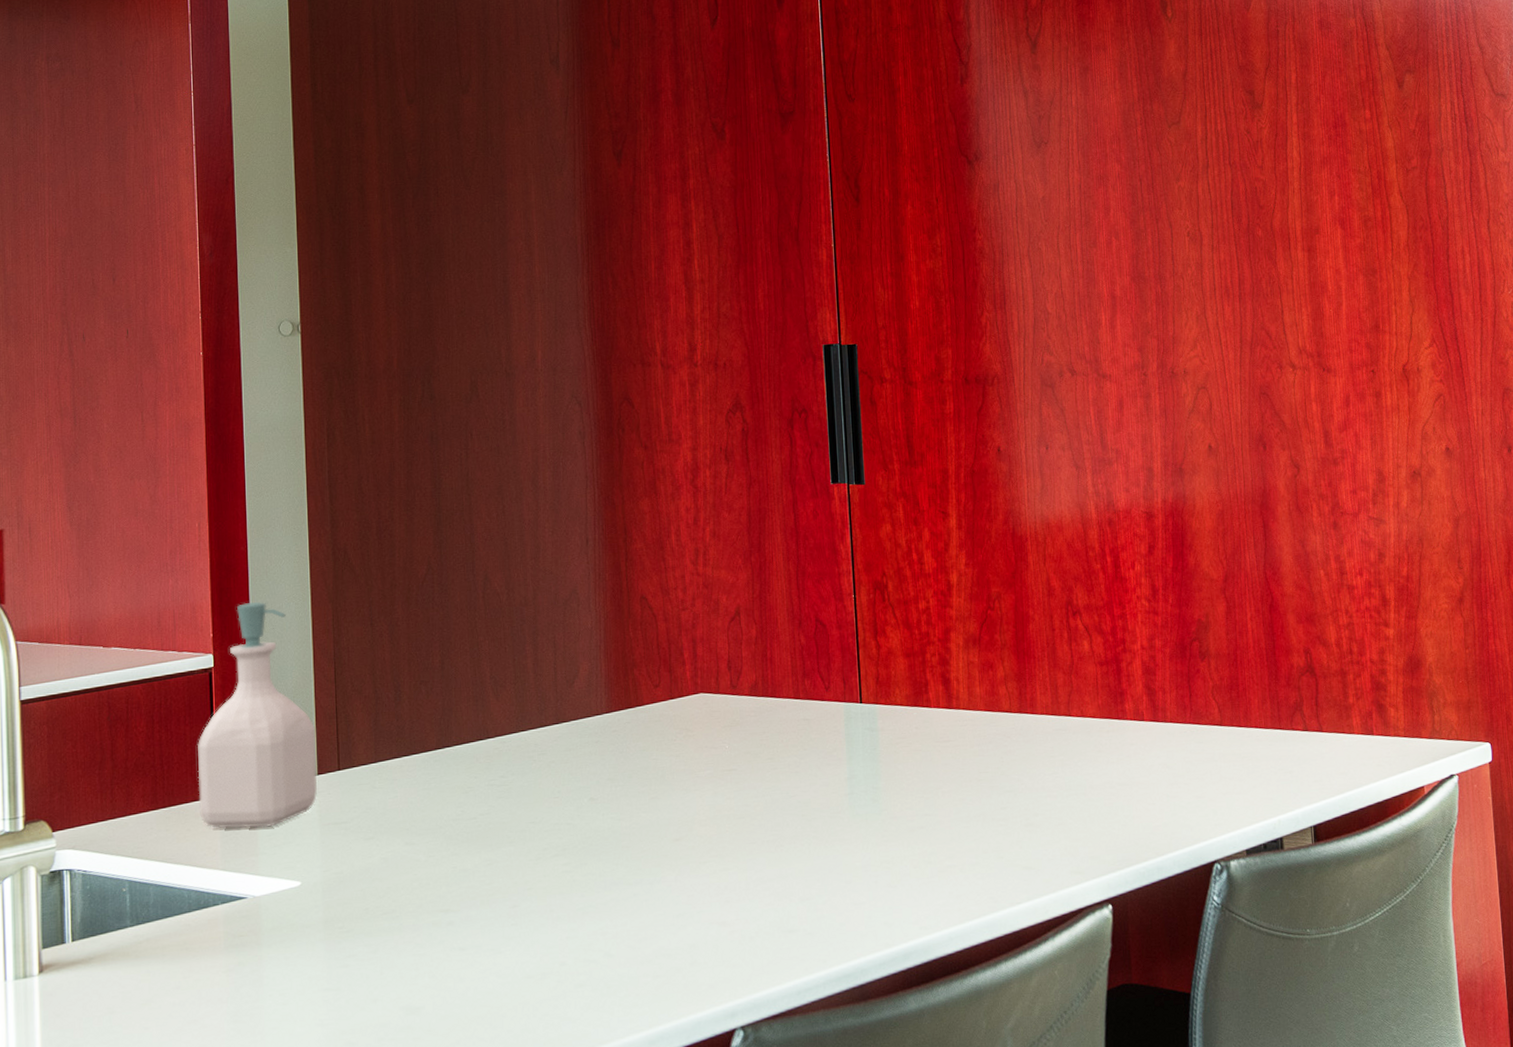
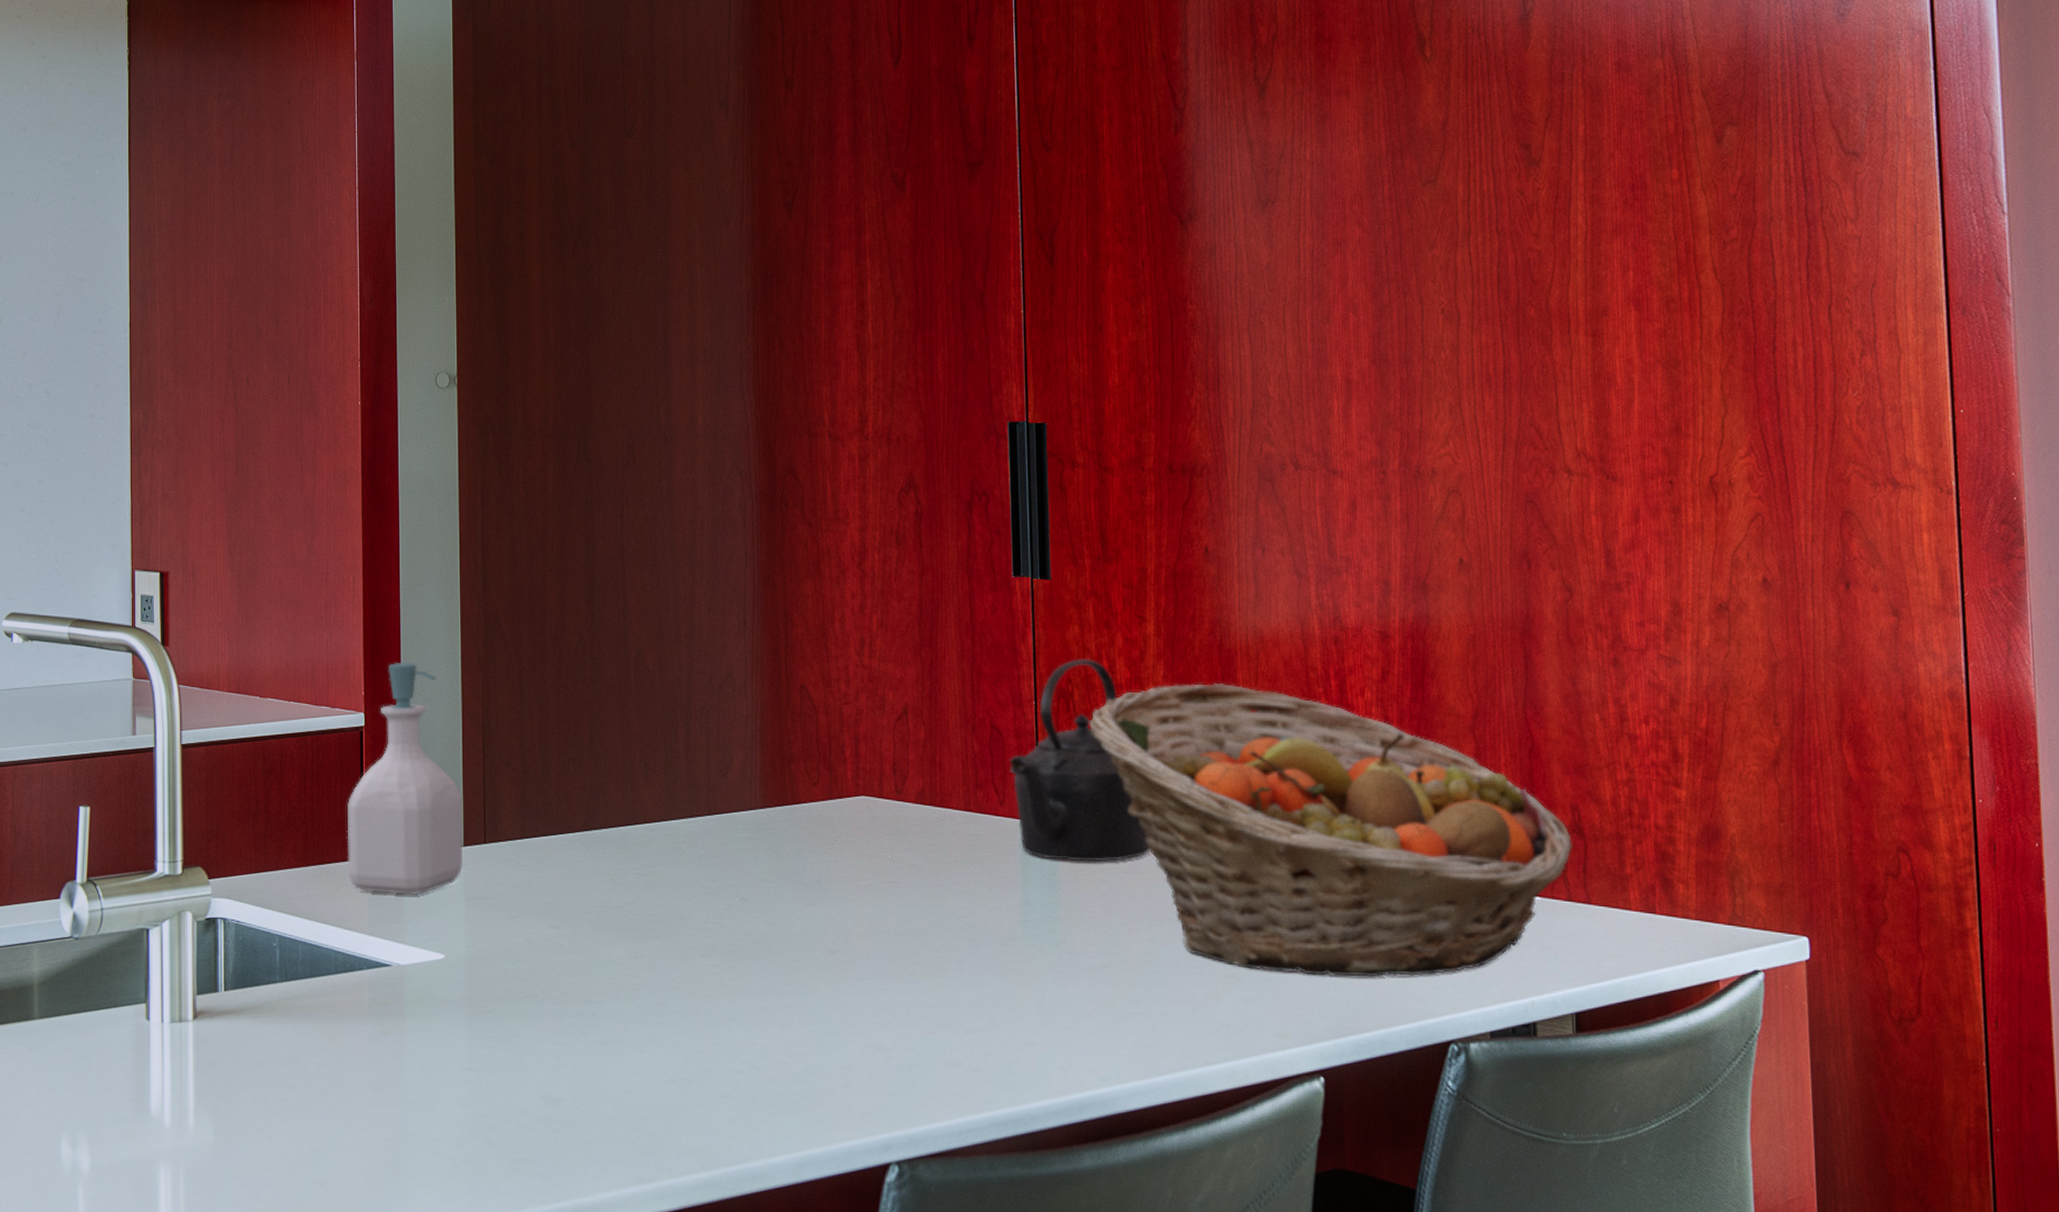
kettle: none [833,553,959,737] -> present [1009,659,1150,862]
fruit basket: none [902,567,1307,817] -> present [1089,683,1573,977]

